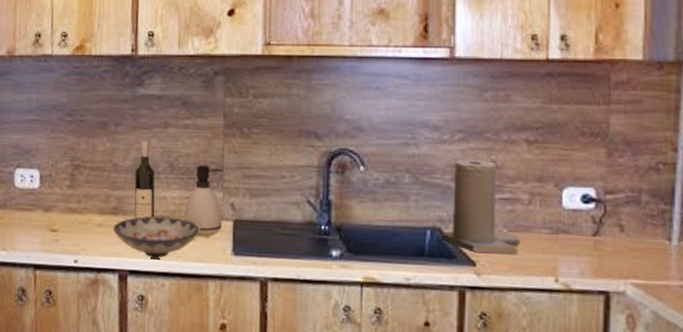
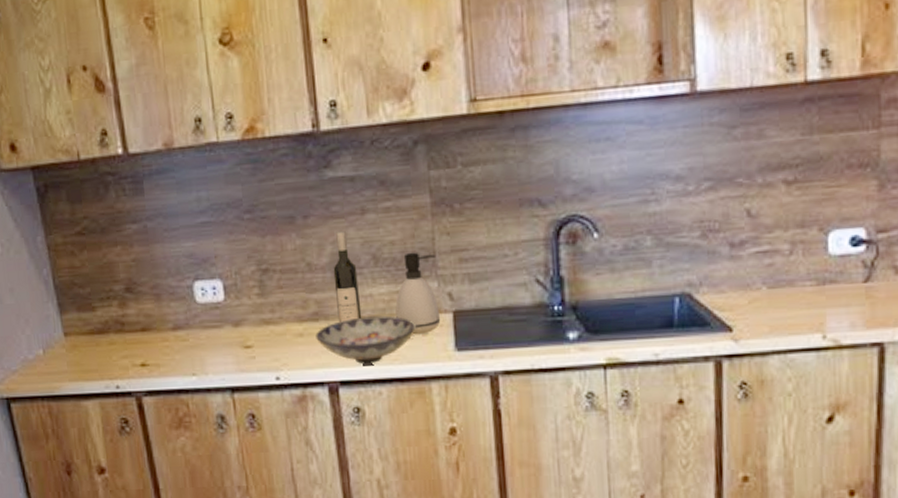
paper towel: present [440,159,520,254] -> none [691,209,782,317]

